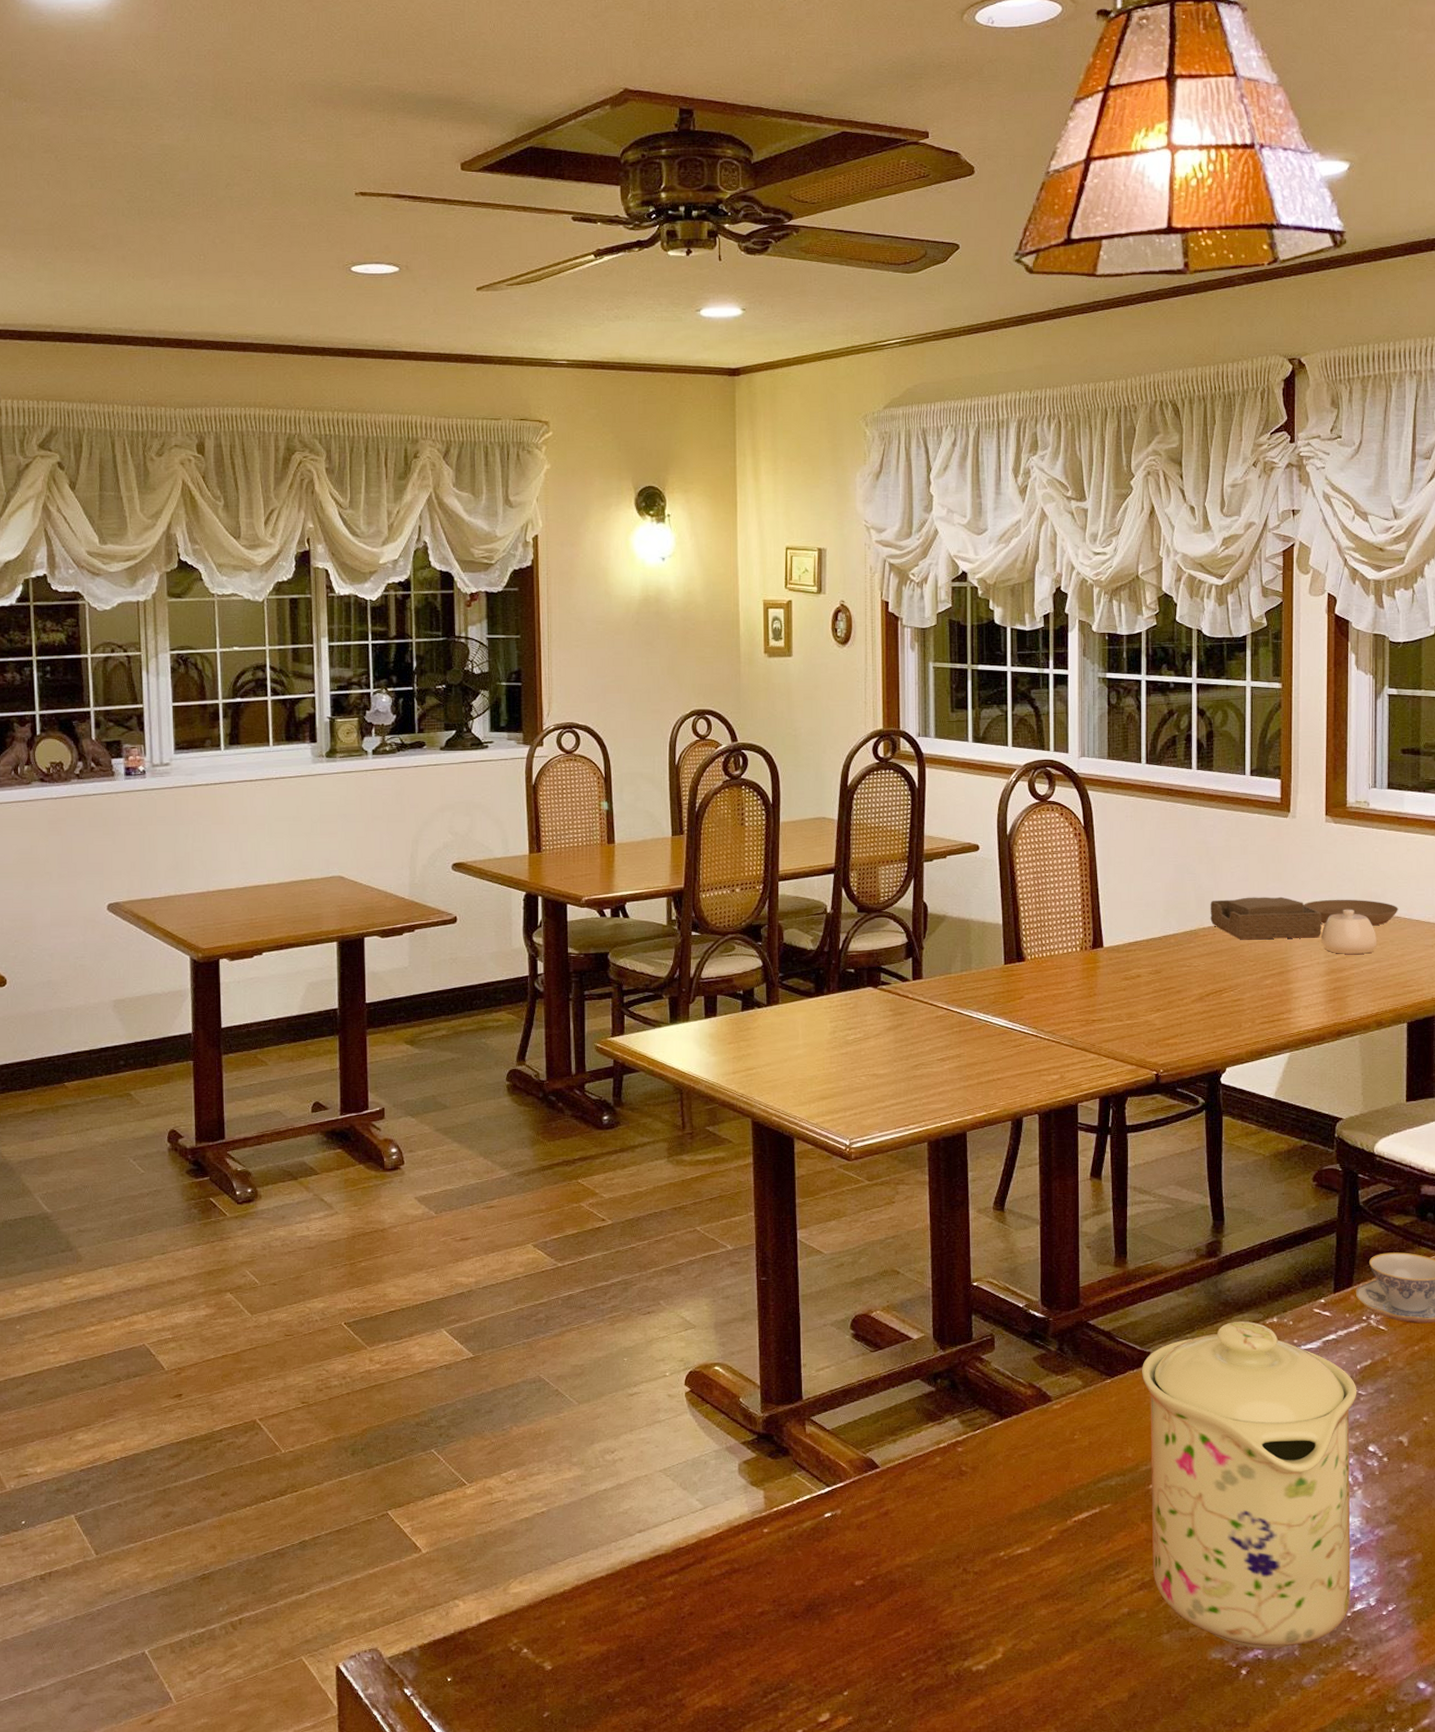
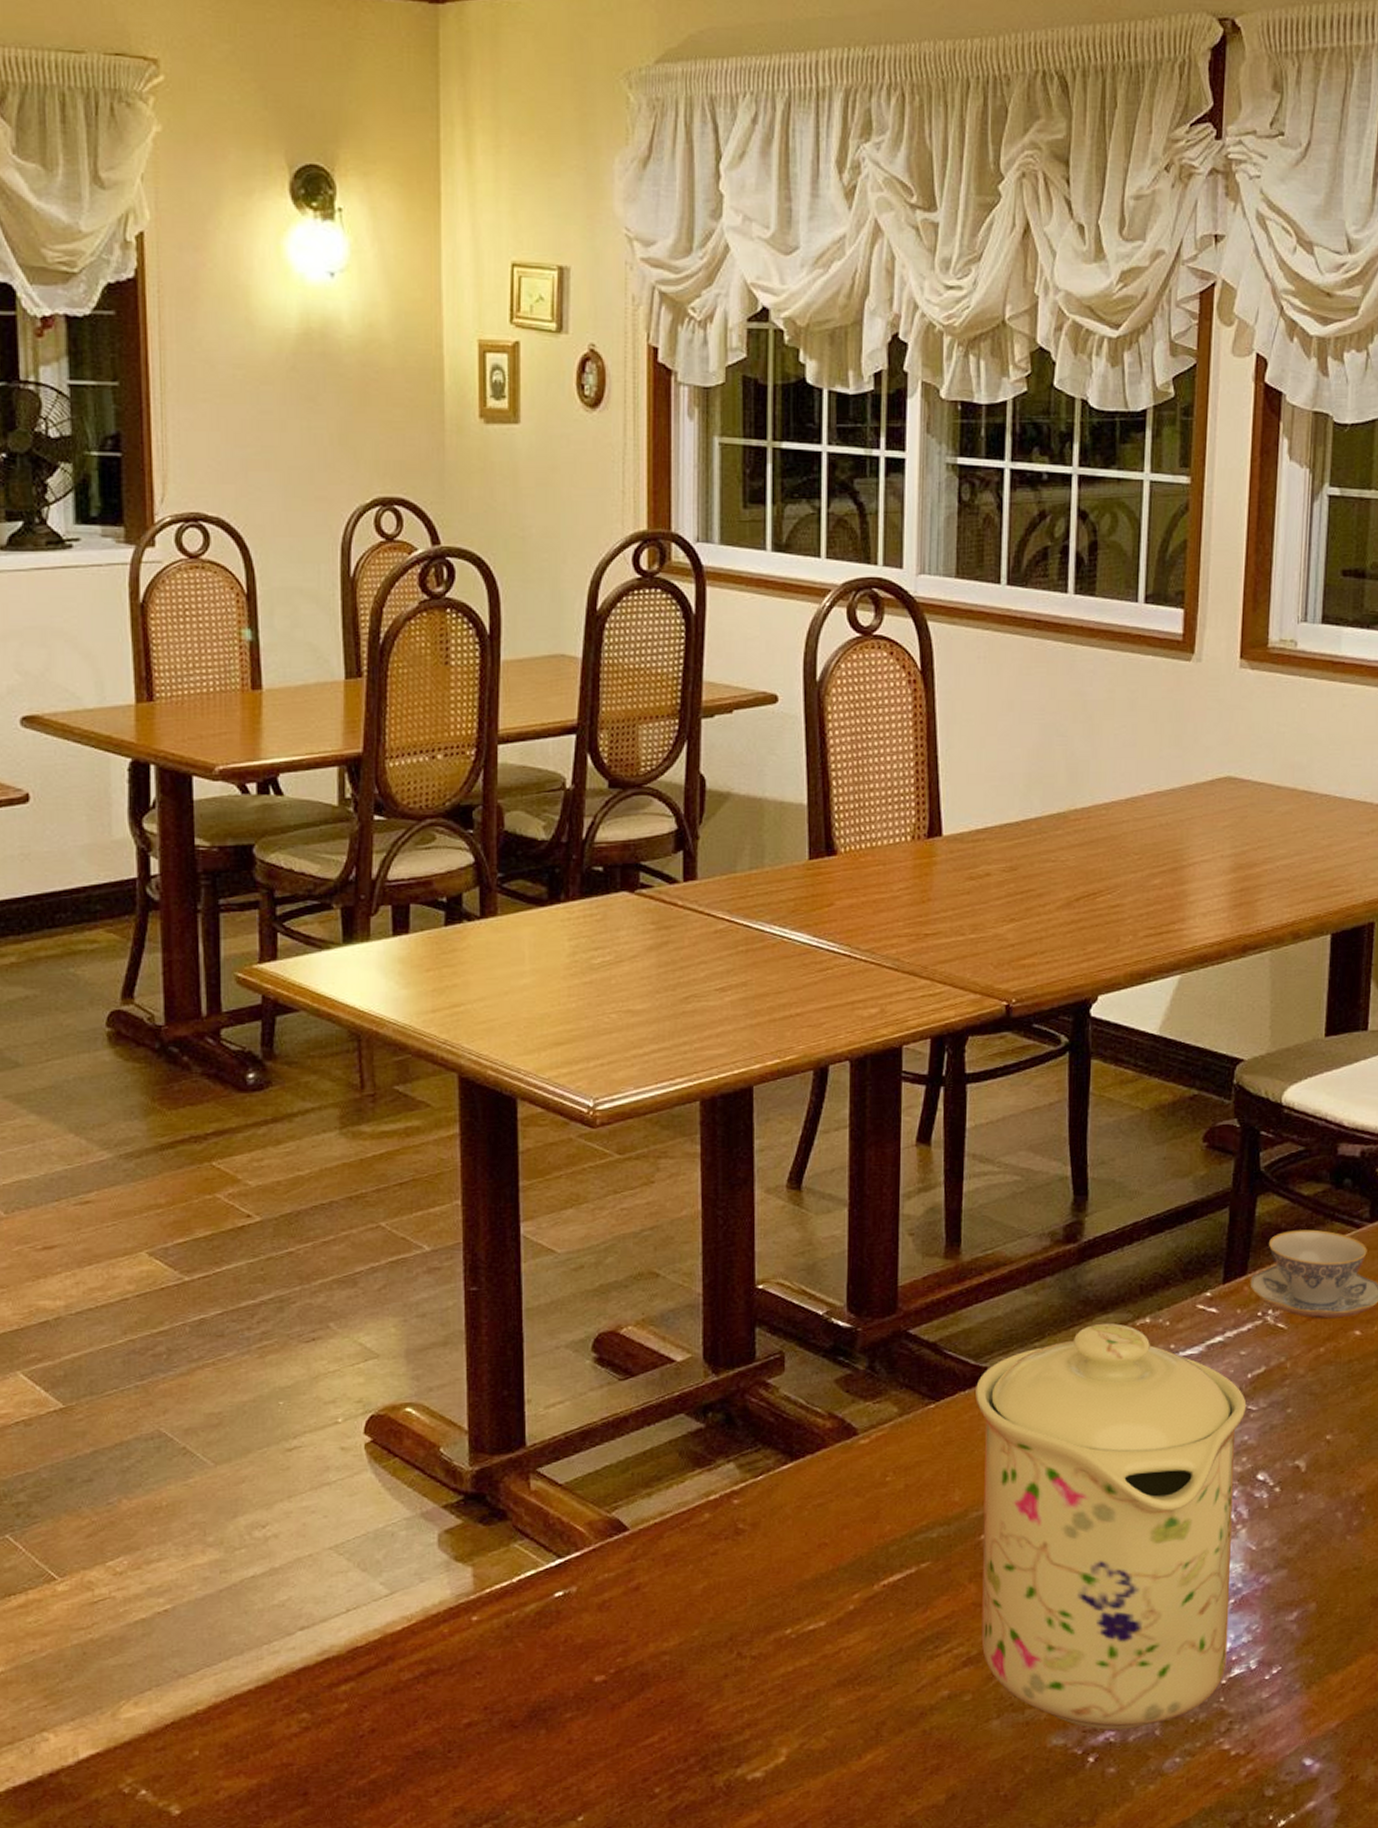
napkin holder: present [1210,896,1321,940] -> none [1084,767,1229,826]
saucer: present [1304,899,1398,926] -> none [1207,771,1328,807]
sugar bowl: present [1320,909,1377,954] -> none [1226,784,1299,844]

